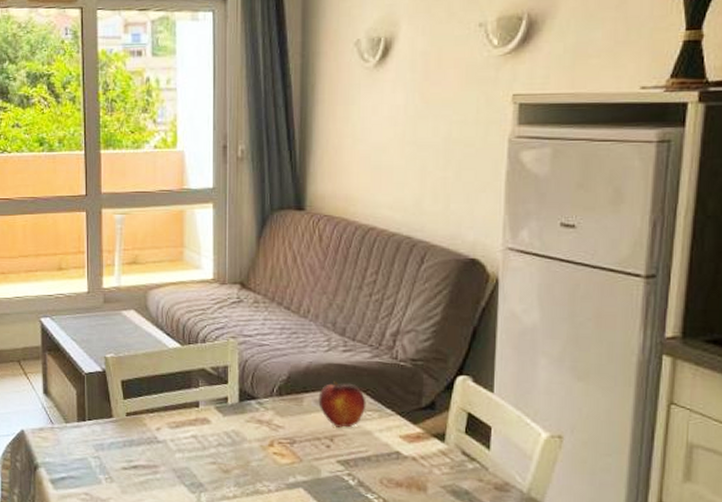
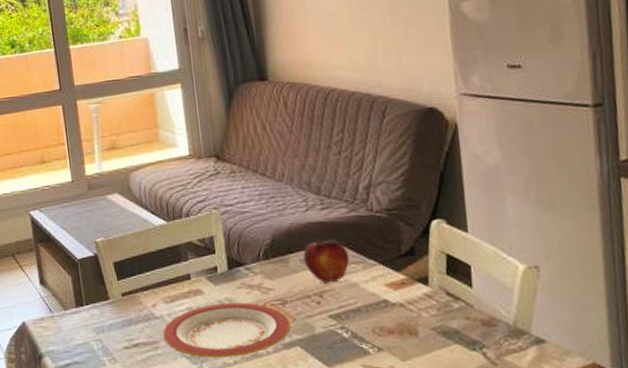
plate: none [164,435,296,491] -> present [163,302,291,358]

